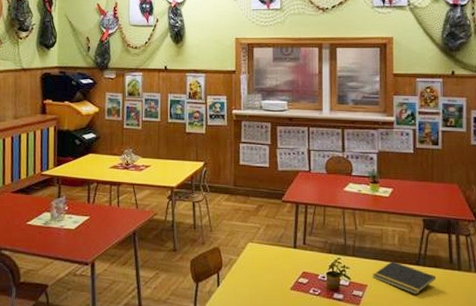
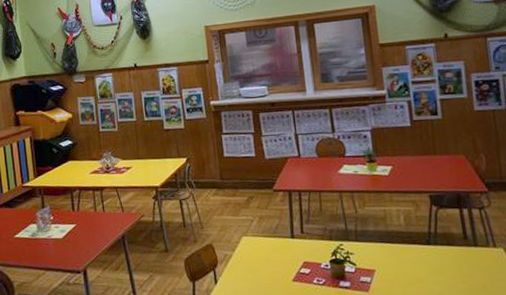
notepad: present [373,261,436,294] -> none [380,243,450,276]

